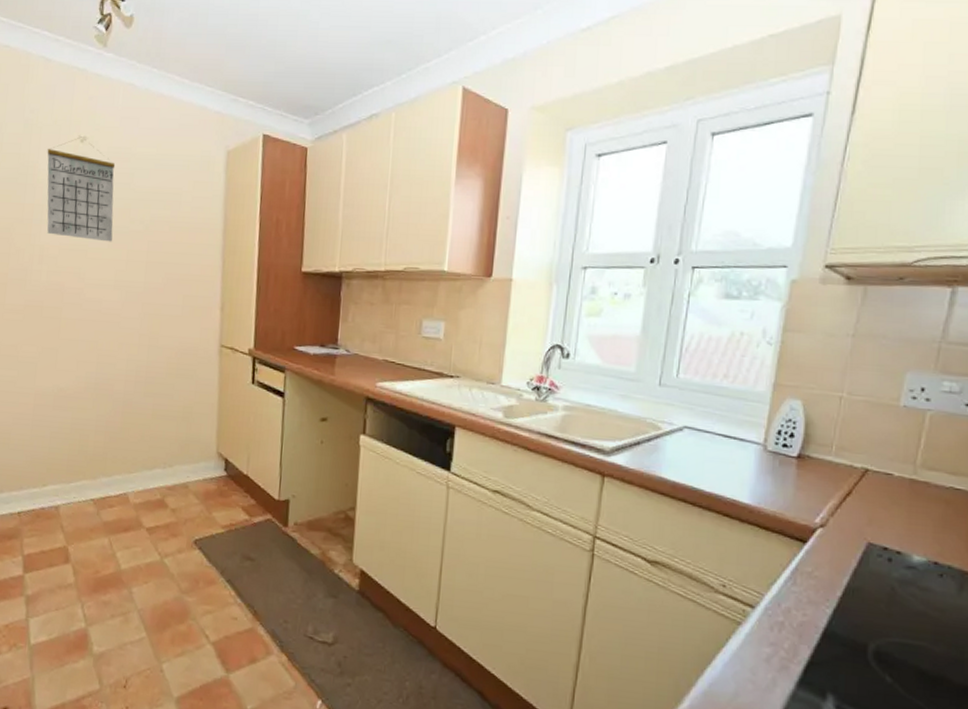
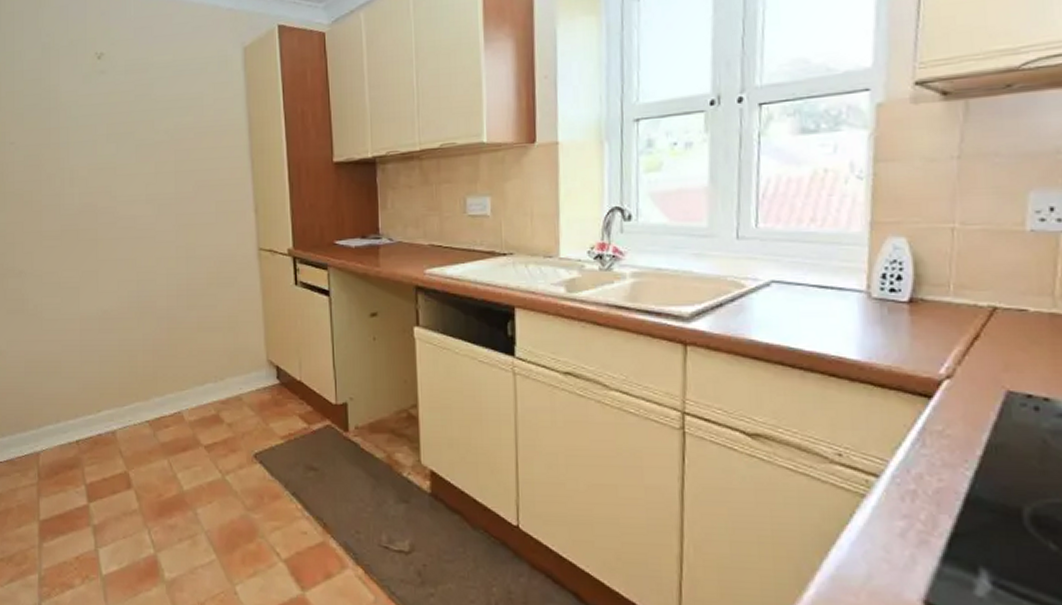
calendar: present [47,136,116,242] -> none [66,53,139,157]

